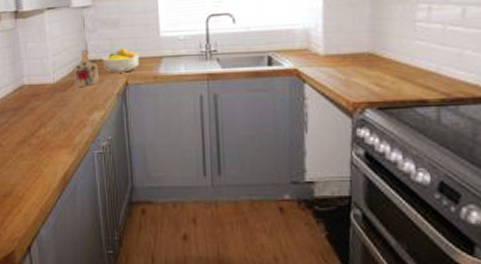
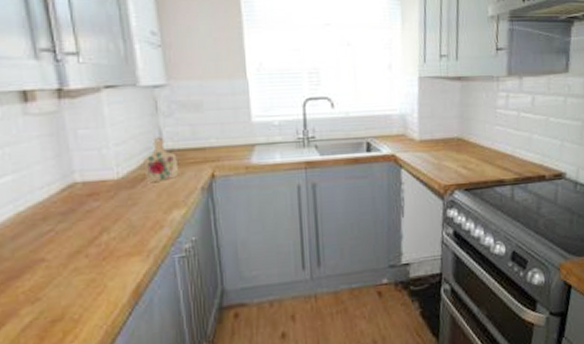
fruit bowl: present [102,48,139,73] -> none [181,135,227,165]

